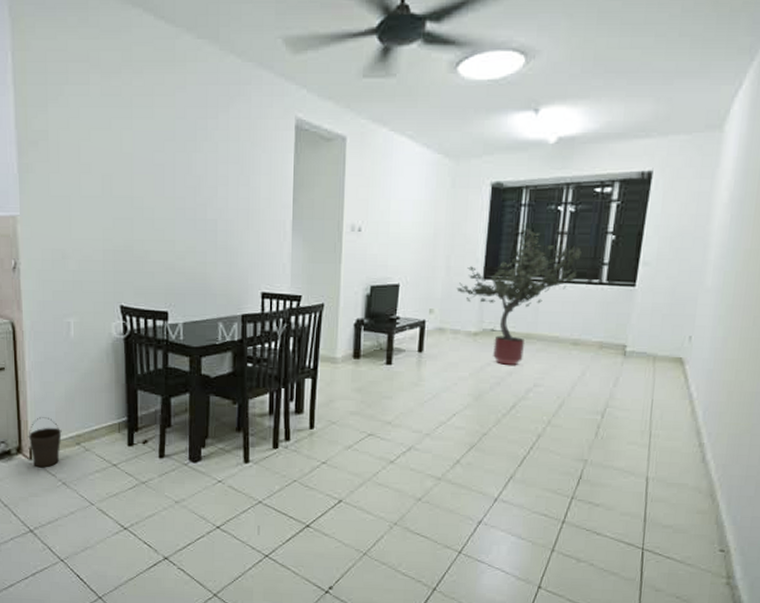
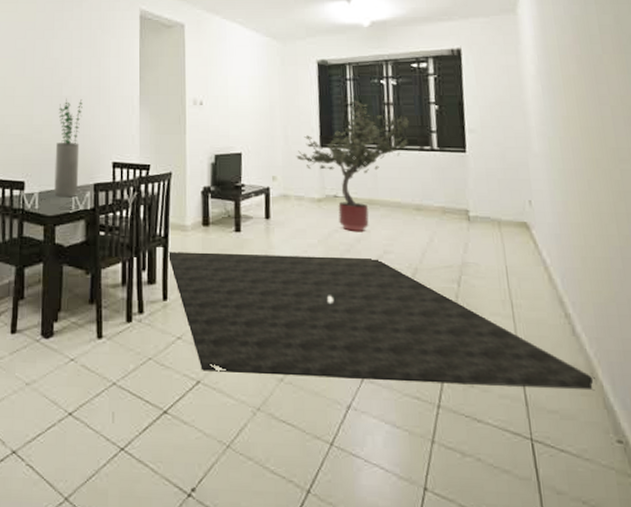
vase: none [200,221,229,329] -> present [54,98,83,198]
area rug: none [315,383,713,510] -> present [167,251,595,391]

